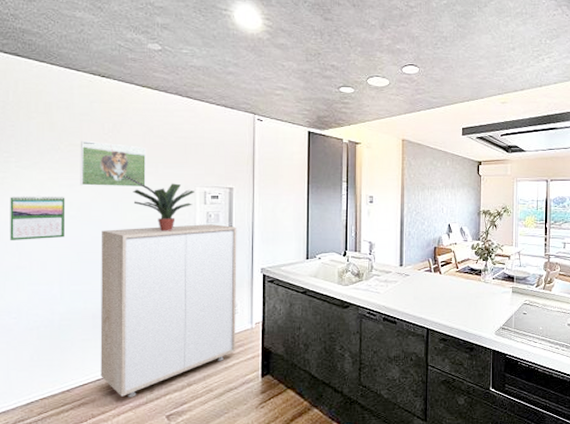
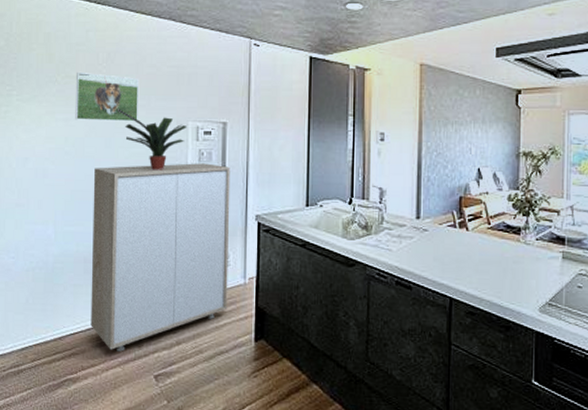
calendar: present [10,195,66,240] -> none [11,130,61,177]

